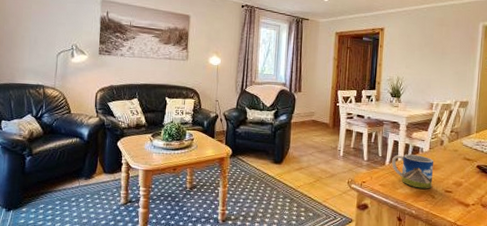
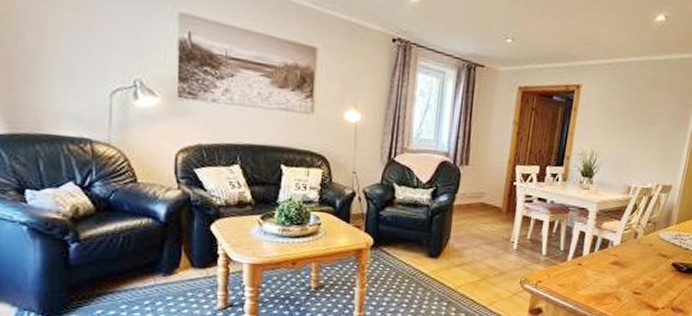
mug: present [392,154,434,189] -> none [575,248,625,290]

